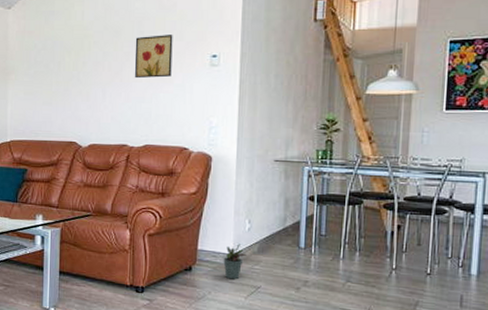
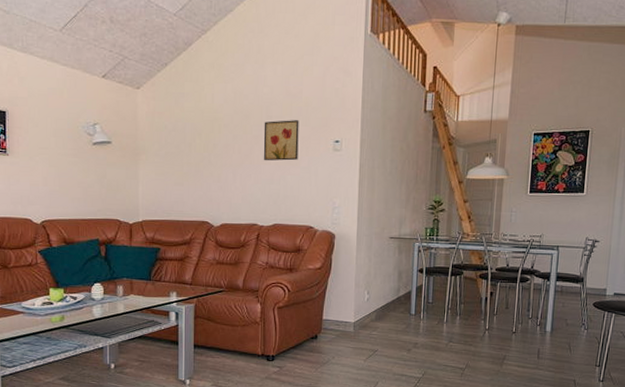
potted plant: present [223,244,247,280] -> none [345,313,366,345]

